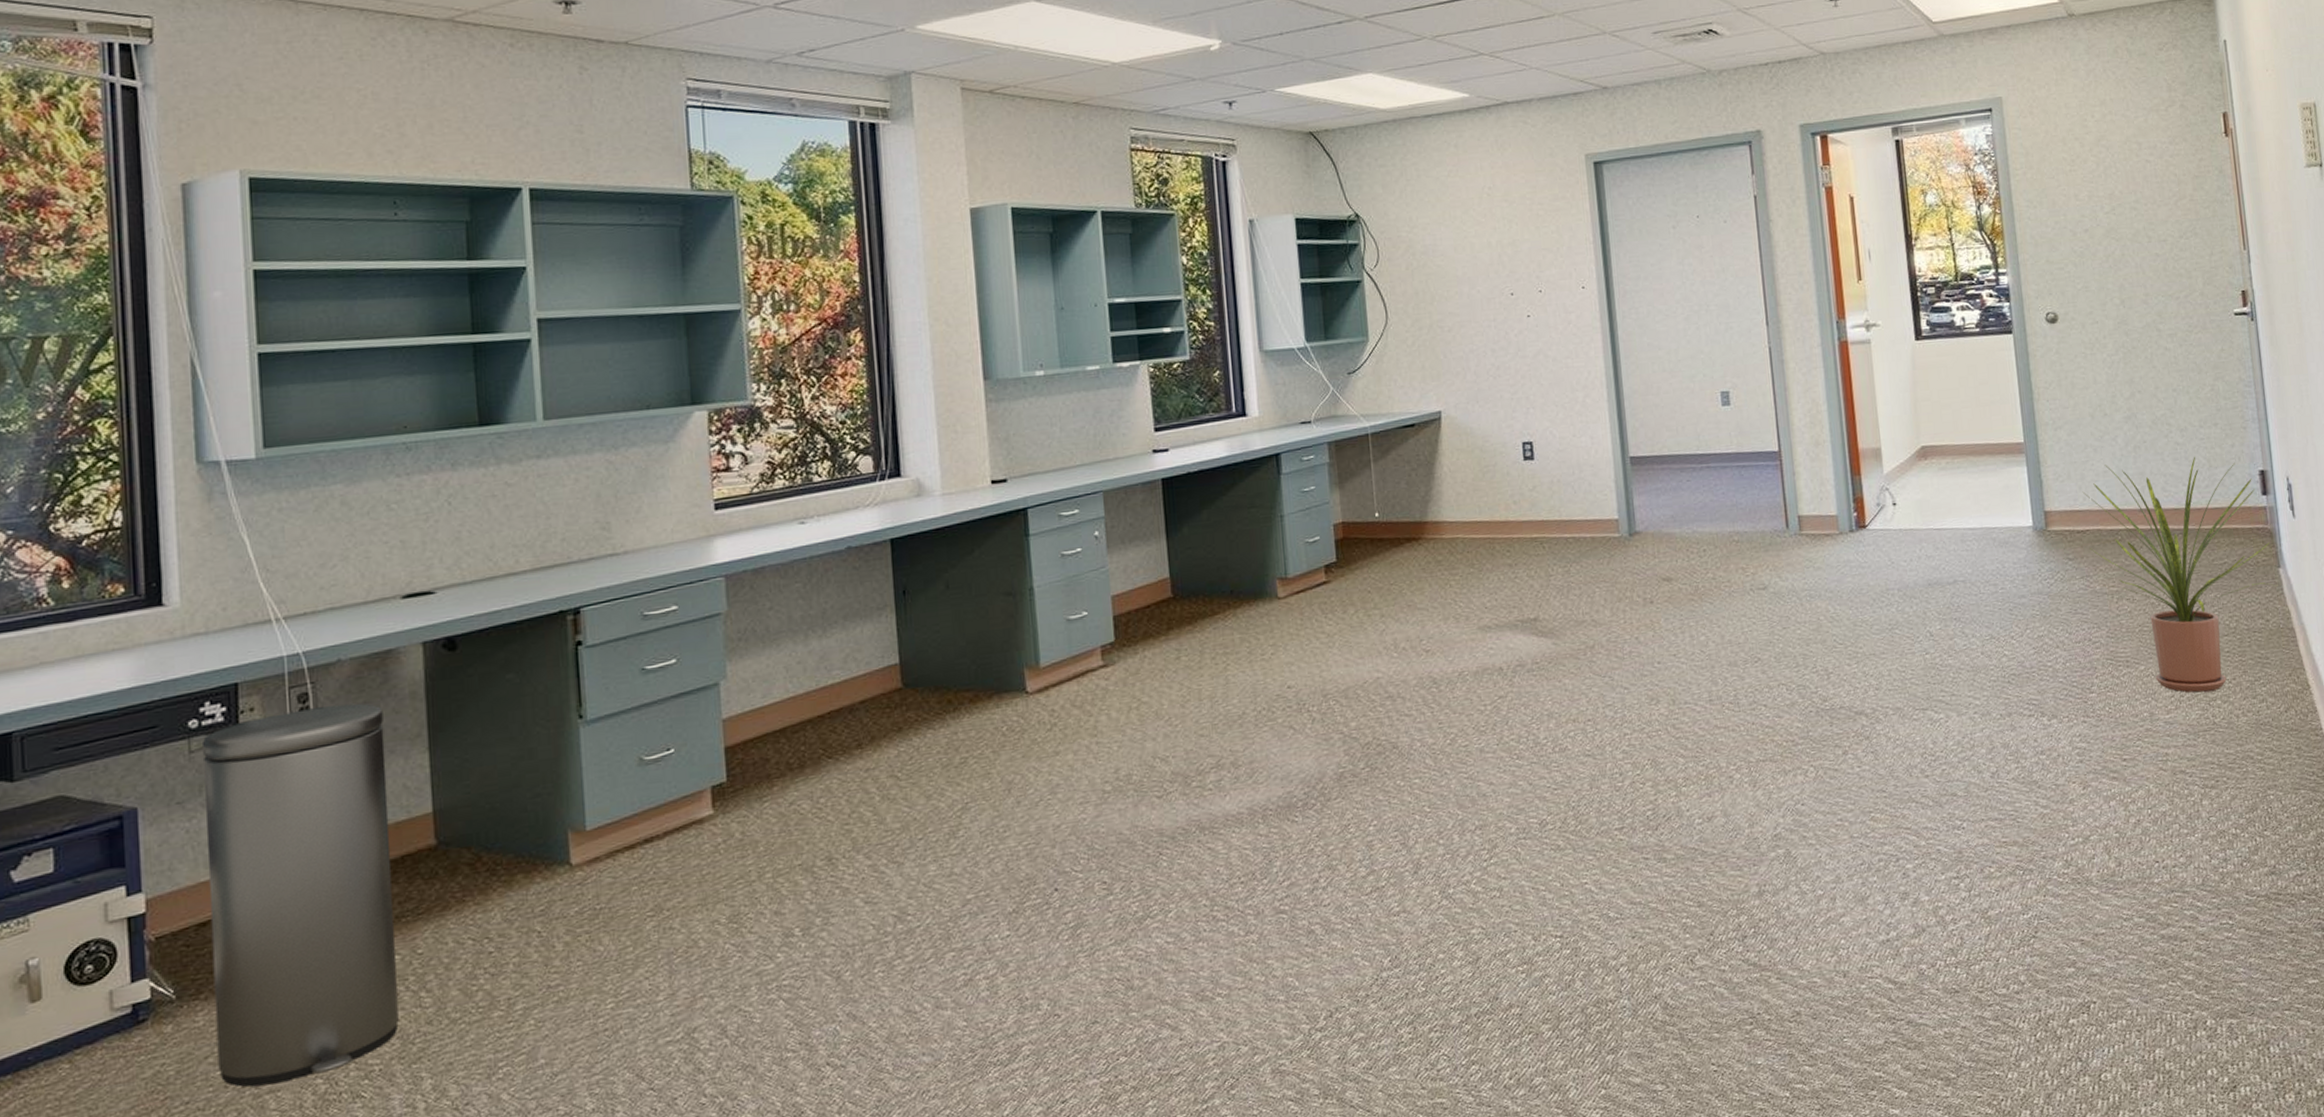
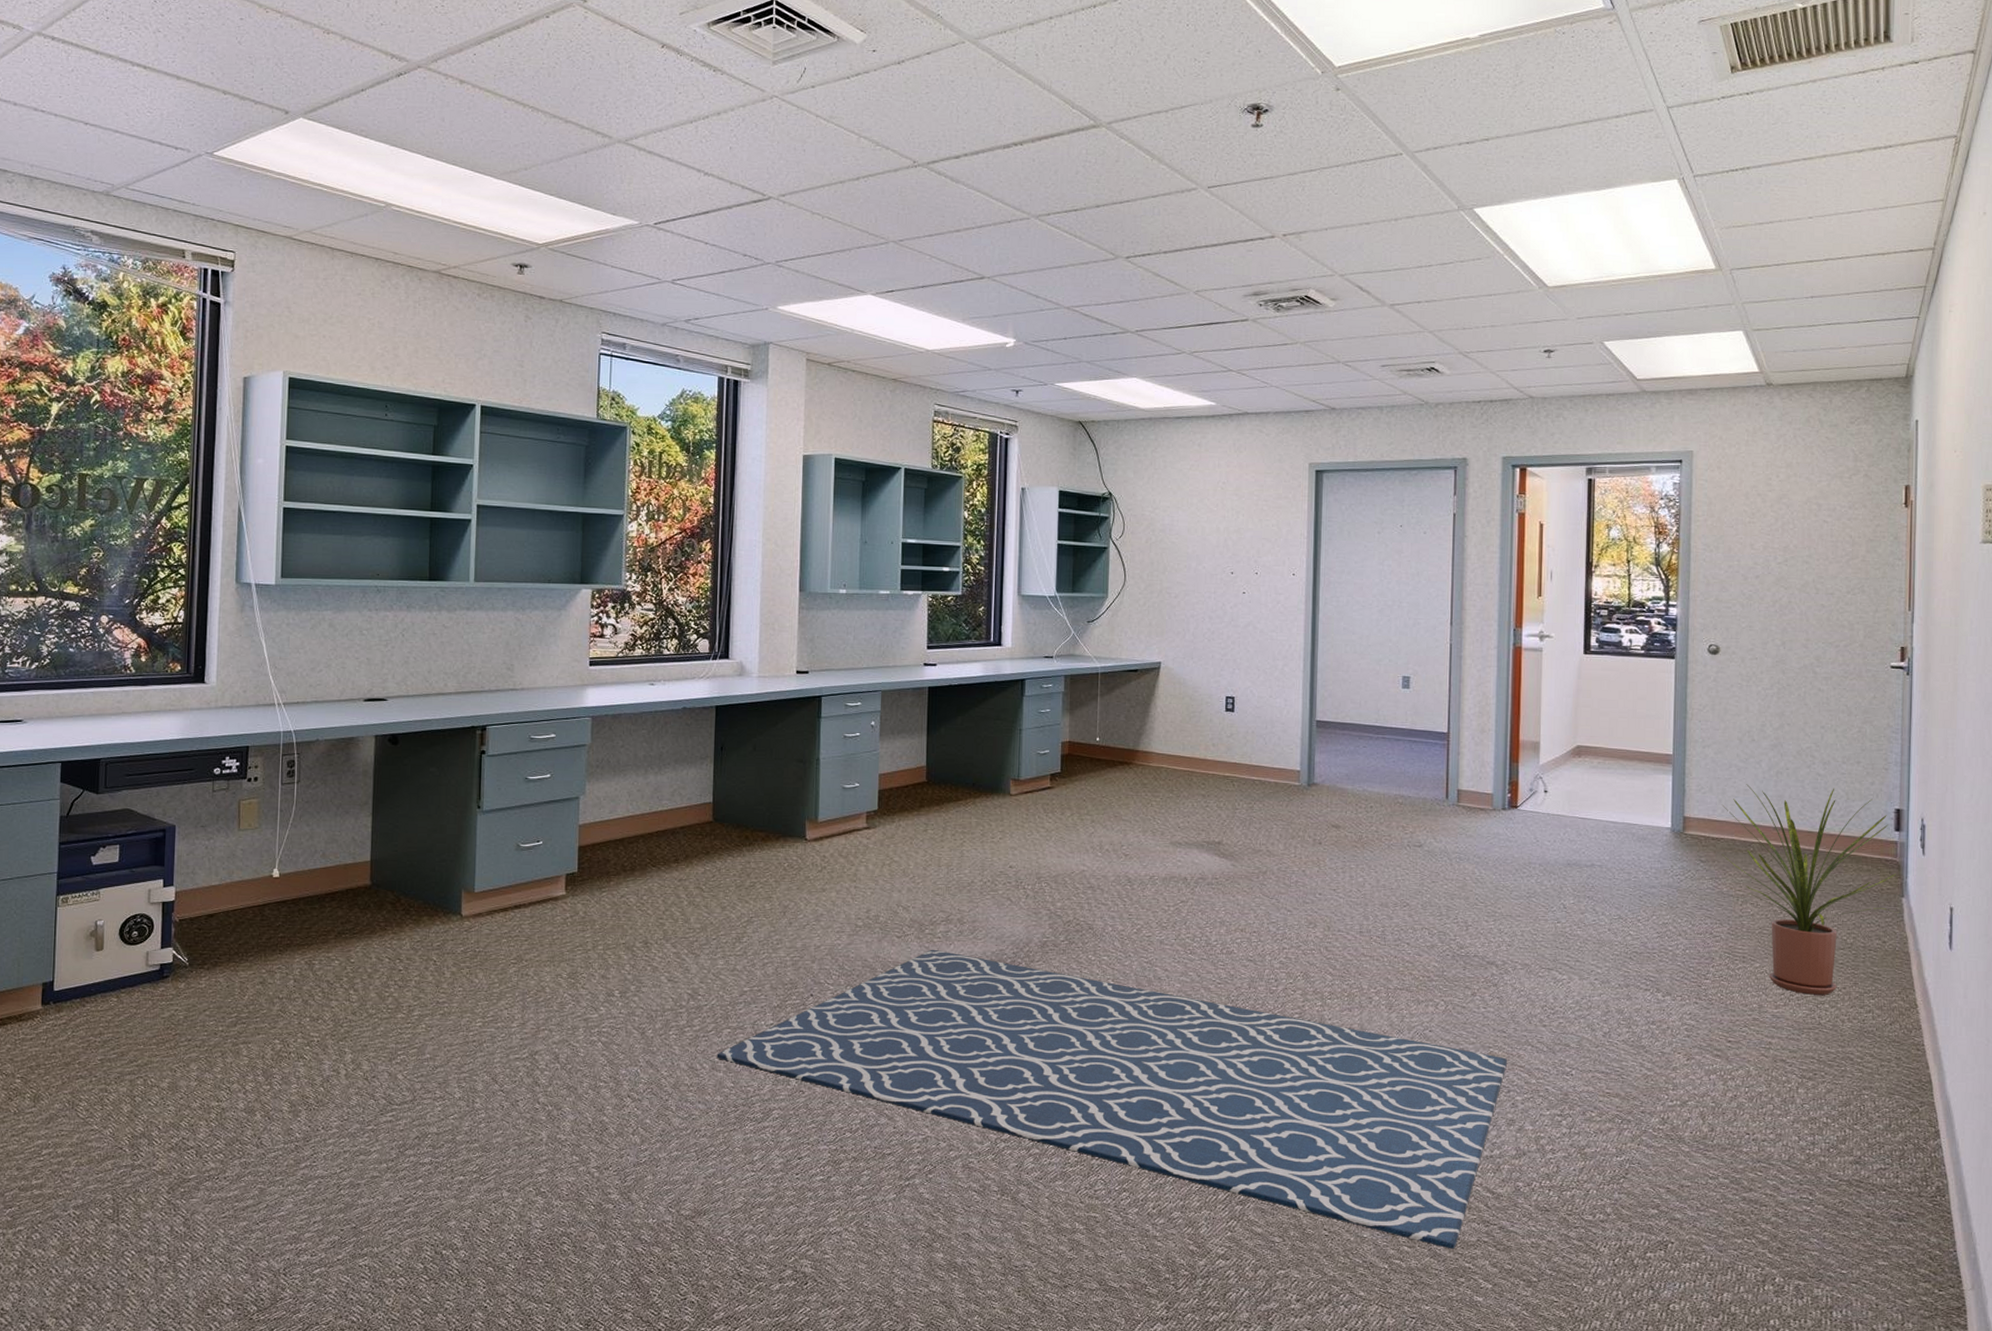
pedal bin: present [201,703,399,1087] -> none [212,771,344,1038]
rug: none [940,805,1892,1059] -> present [716,949,1508,1249]

